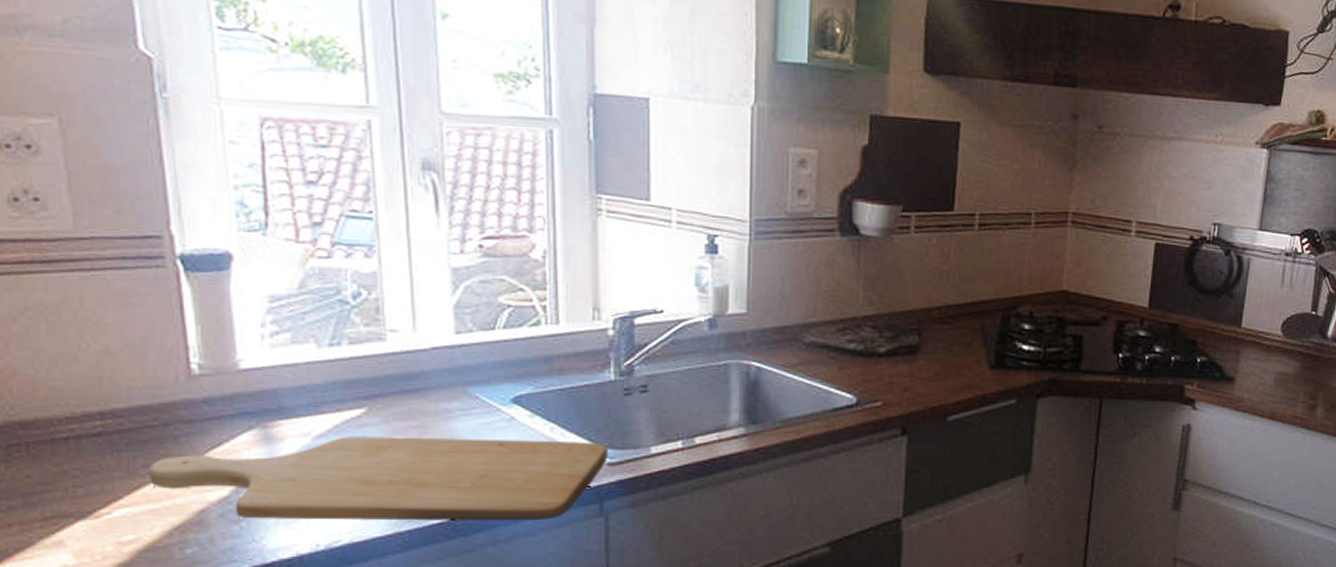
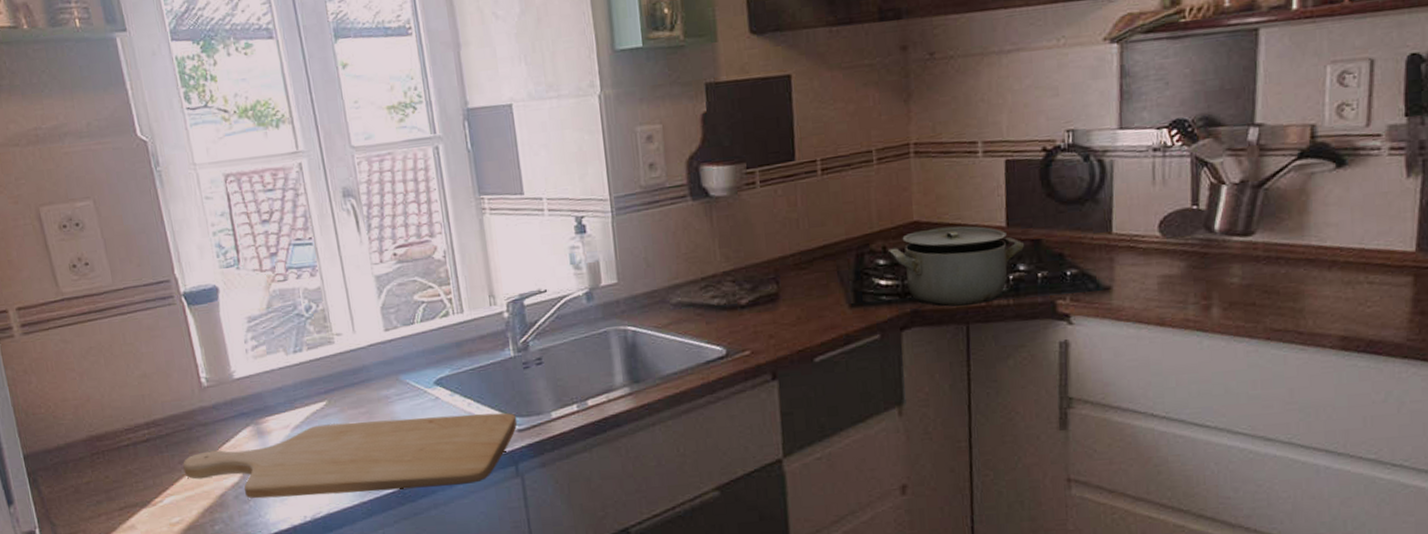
saucepan: none [1033,300,1163,381] -> present [887,225,1025,307]

